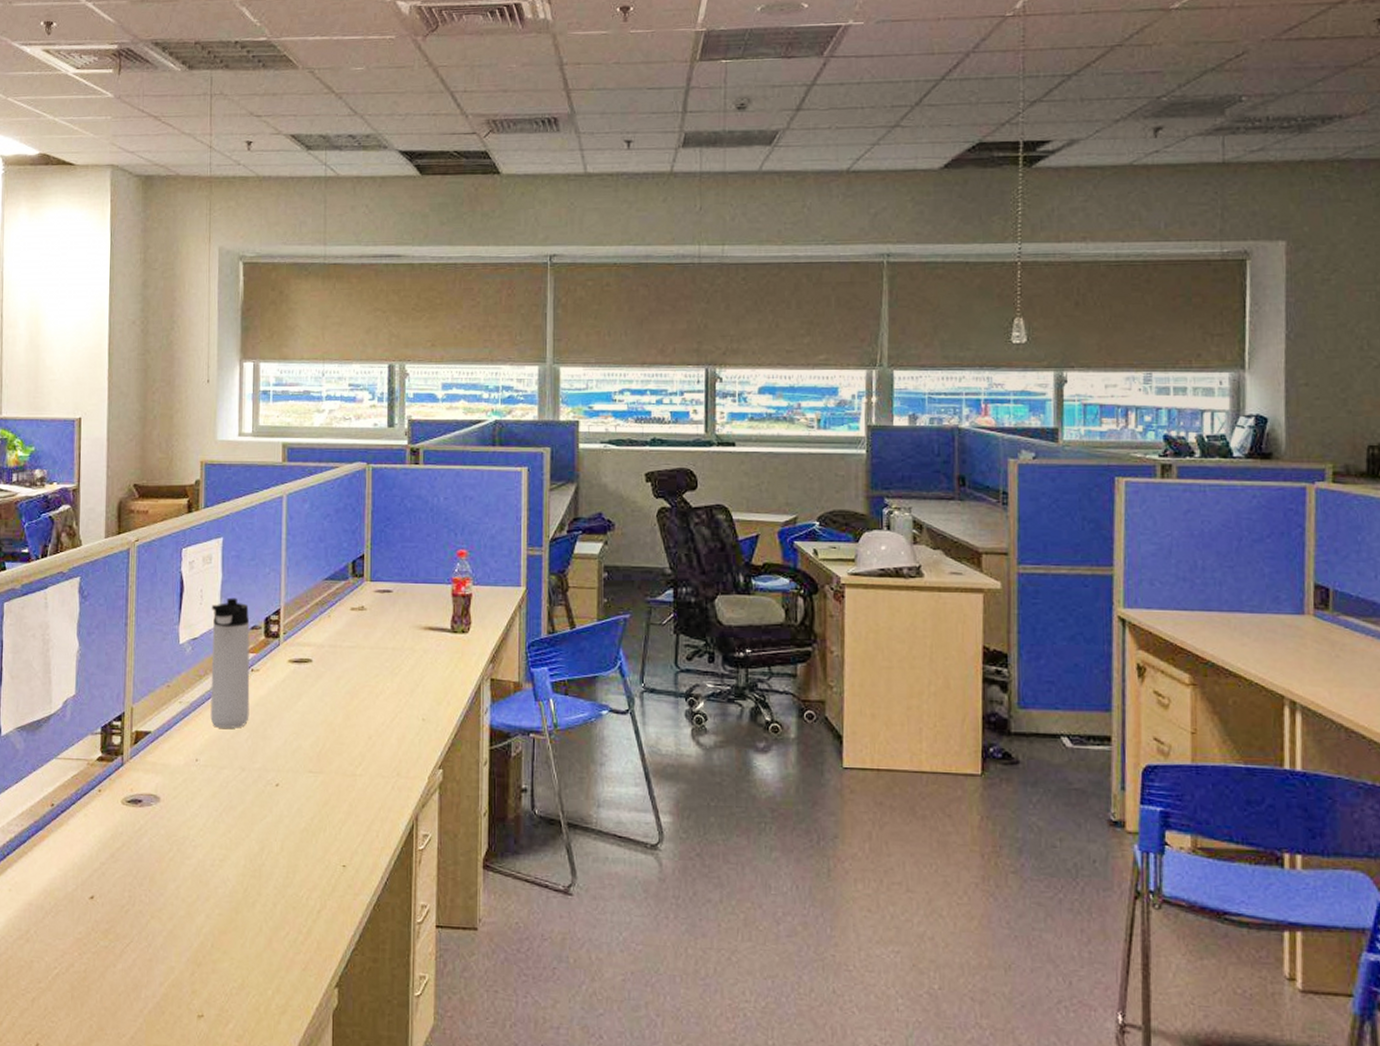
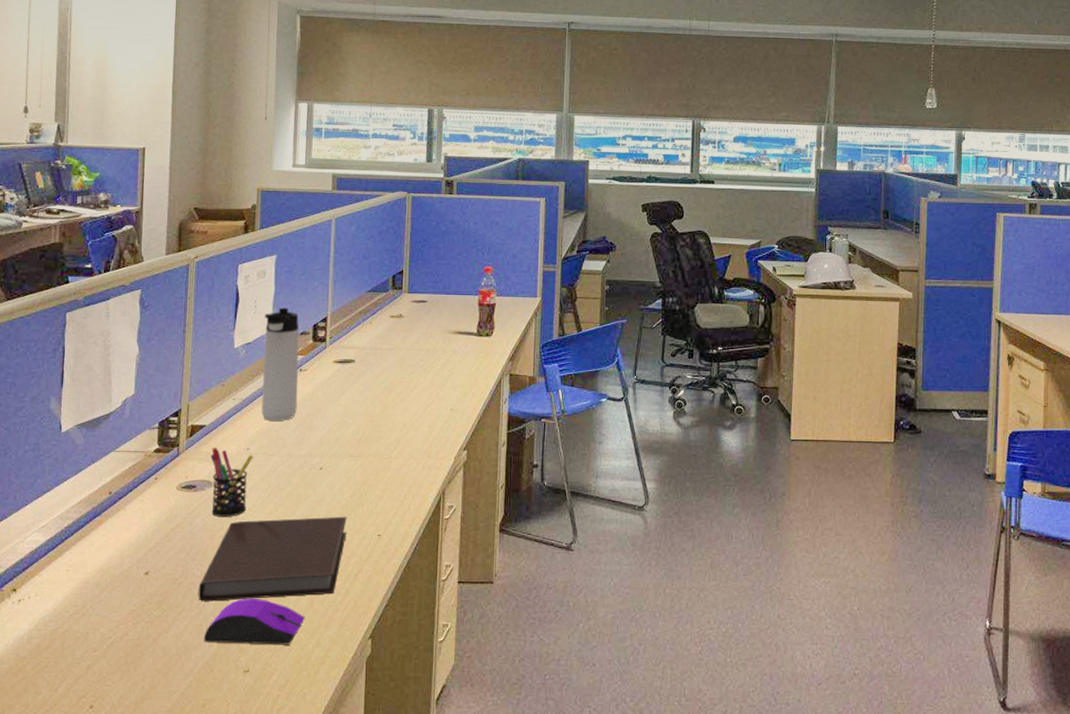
notebook: none [146,841,308,934] -> present [198,516,347,601]
computer mouse: none [153,932,263,989] -> present [203,598,305,645]
pen holder: none [157,756,203,837] -> present [210,447,254,517]

